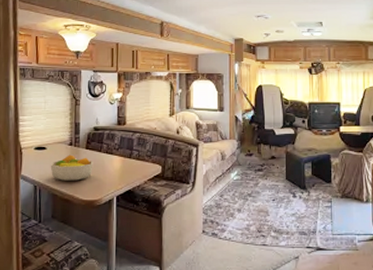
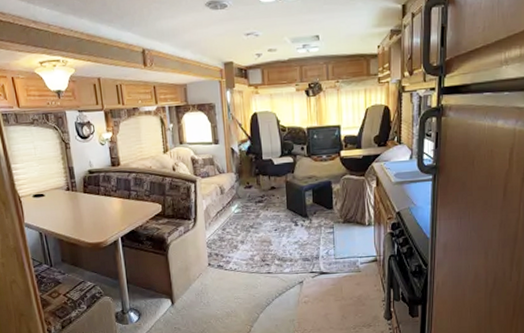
fruit bowl: present [50,154,94,181] -> none [51,199,94,226]

